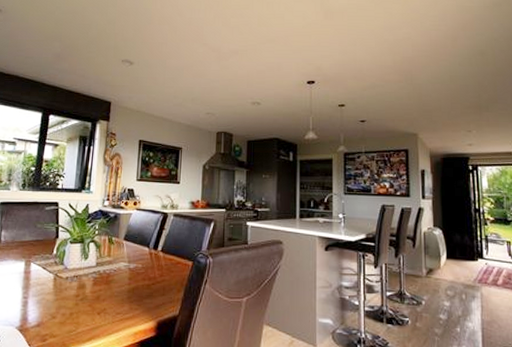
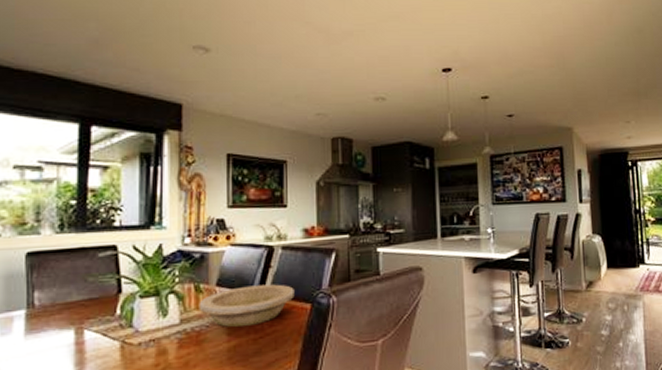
bowl: none [110,242,181,274] -> present [199,284,295,327]

